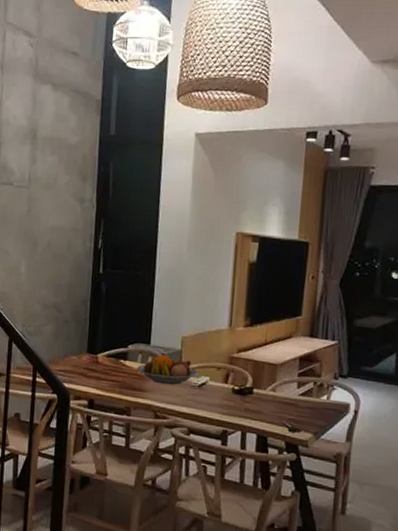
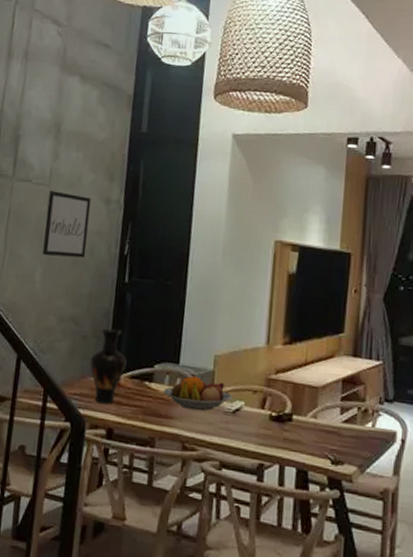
wall art: none [26,192,67,253] -> present [42,191,91,258]
vase: none [71,314,104,379] -> present [89,328,127,404]

